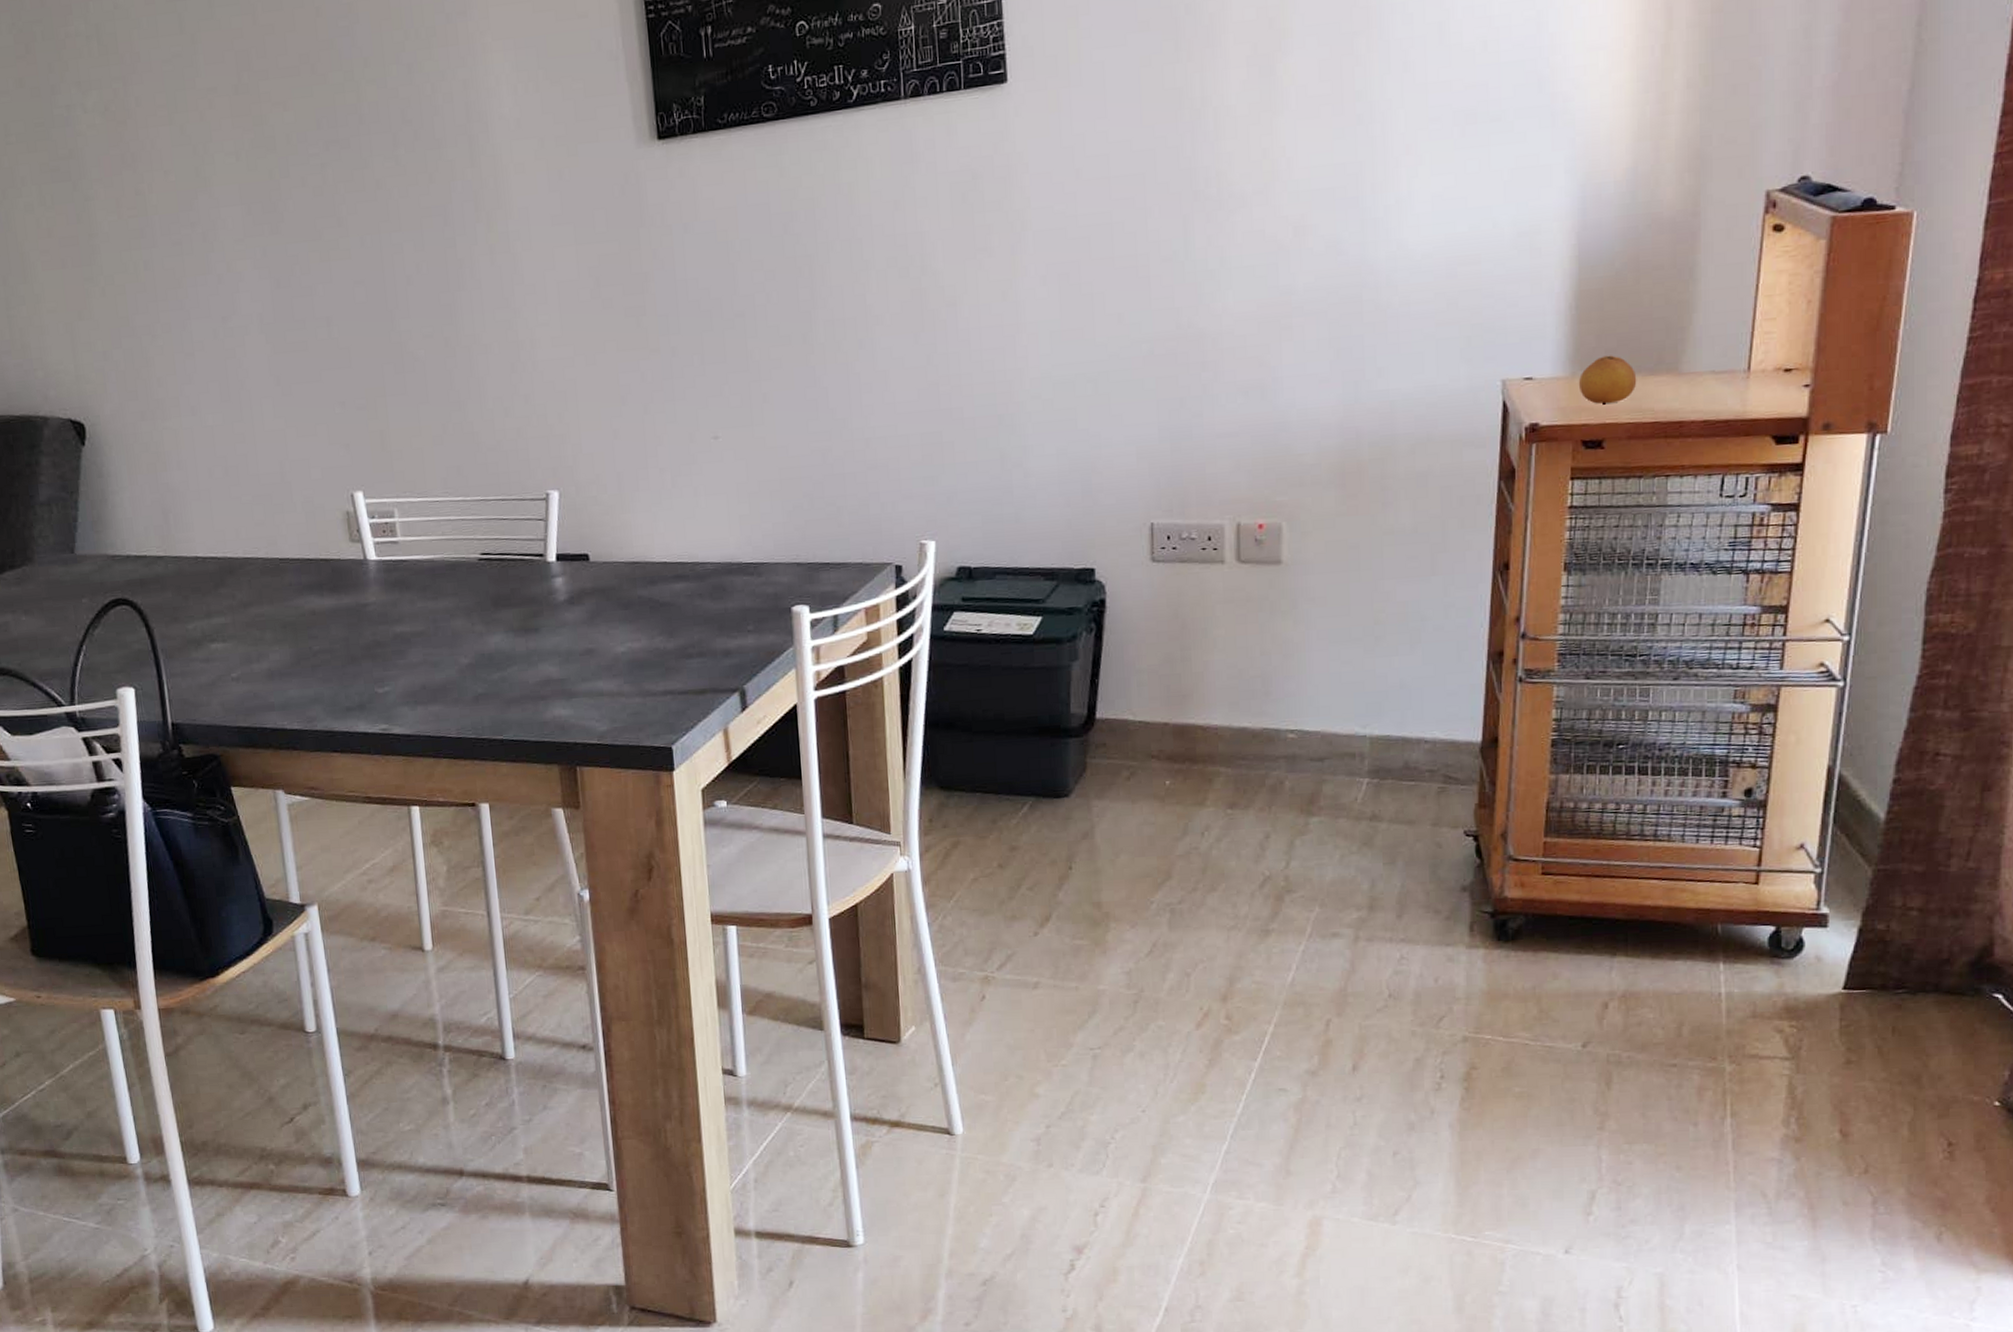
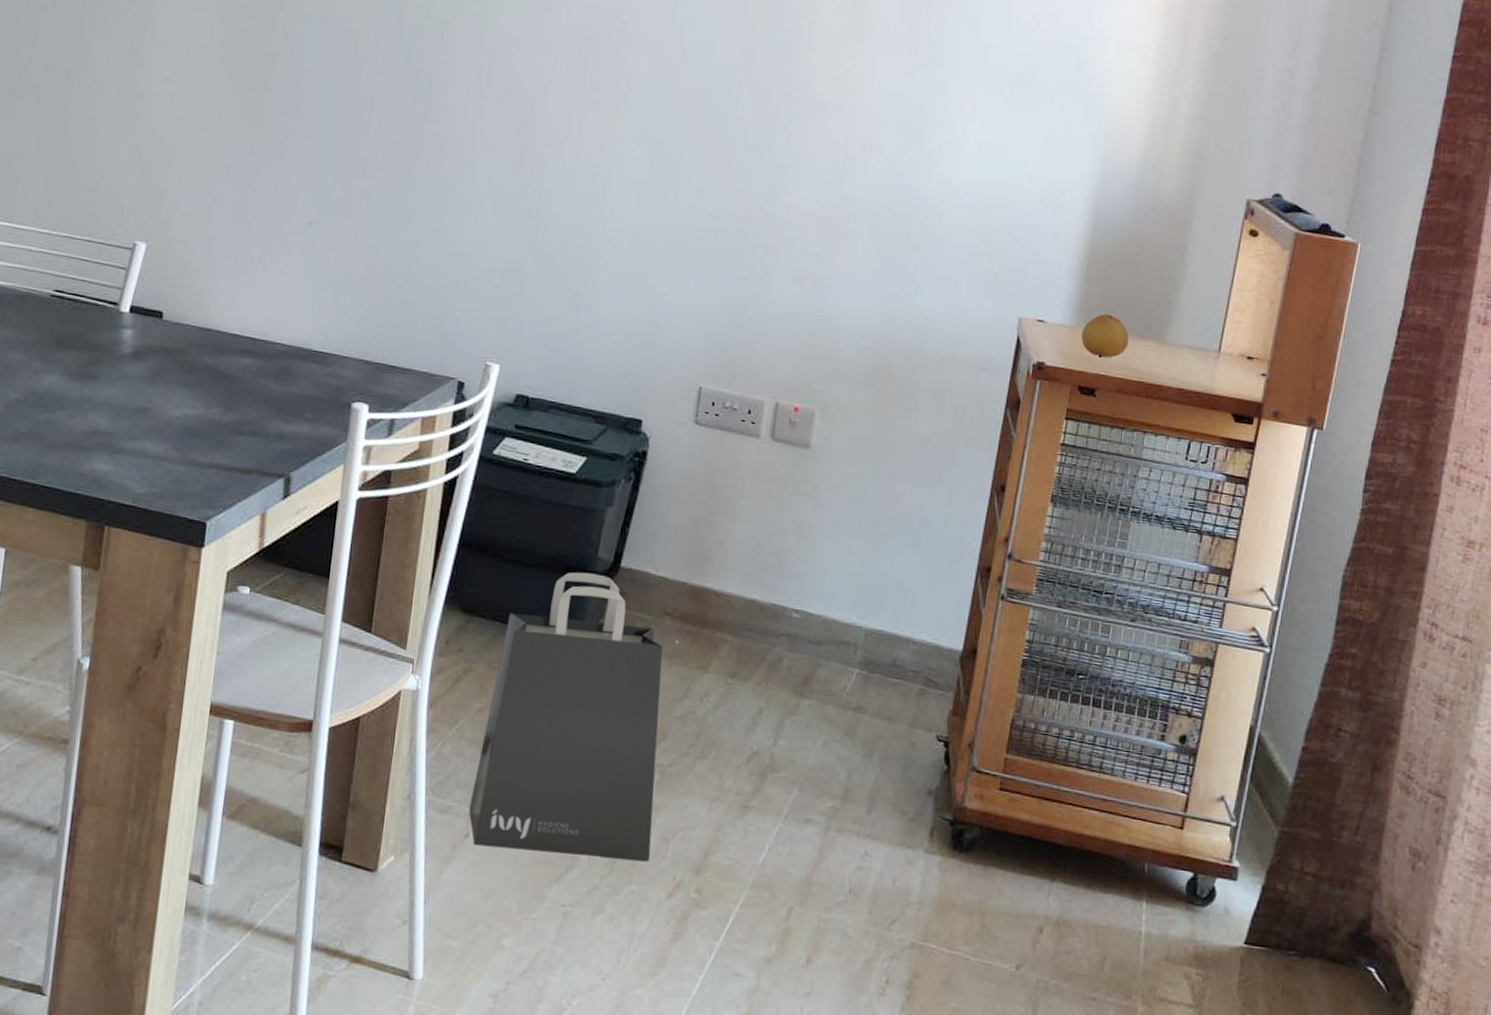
shopping bag: none [980,729,1173,1005] -> present [469,572,663,861]

